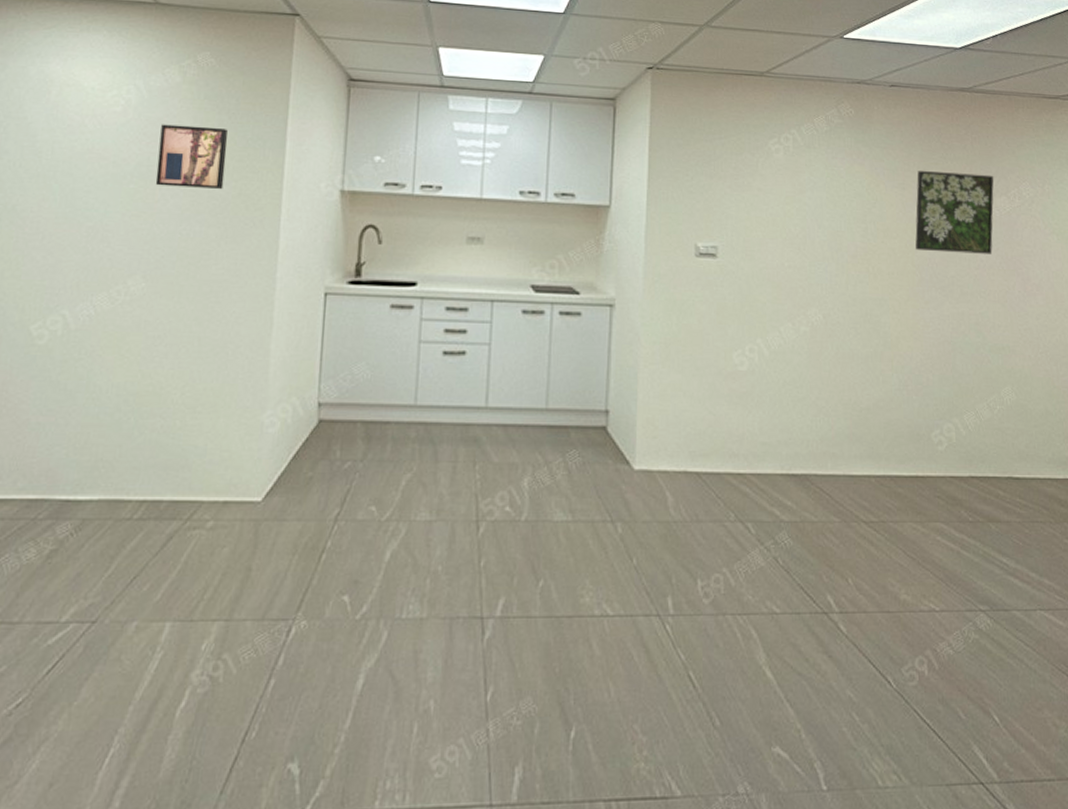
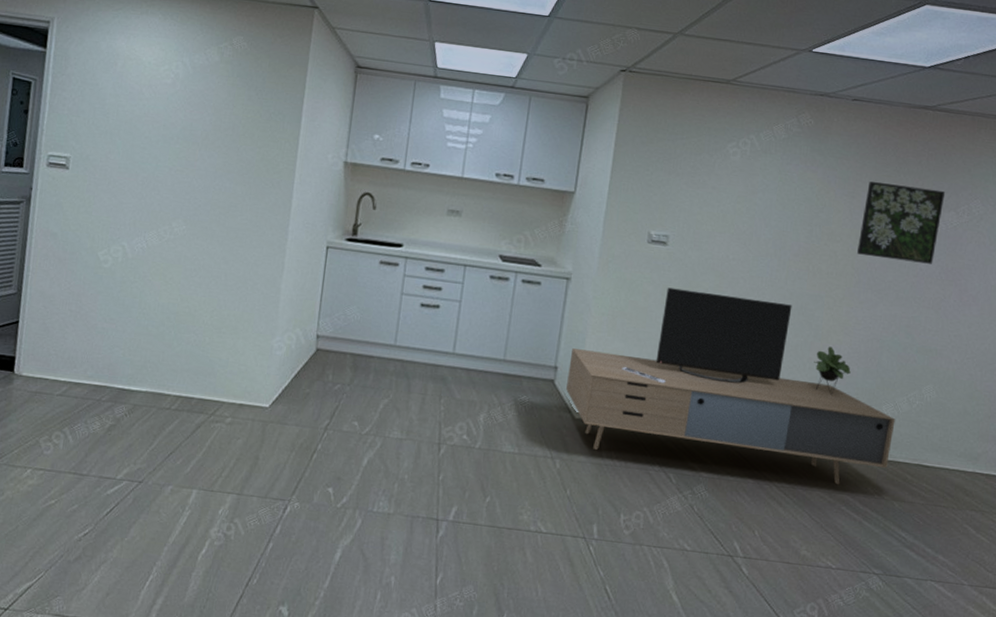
wall art: present [155,124,228,189] -> none [196,96,255,154]
media console: none [621,305,979,512] -> present [566,287,896,486]

